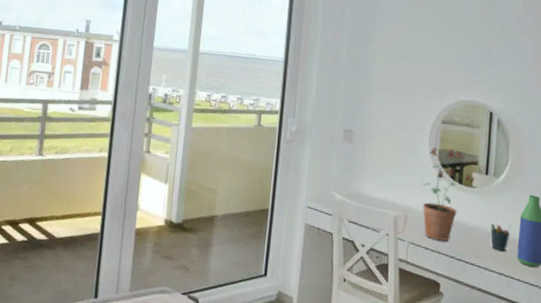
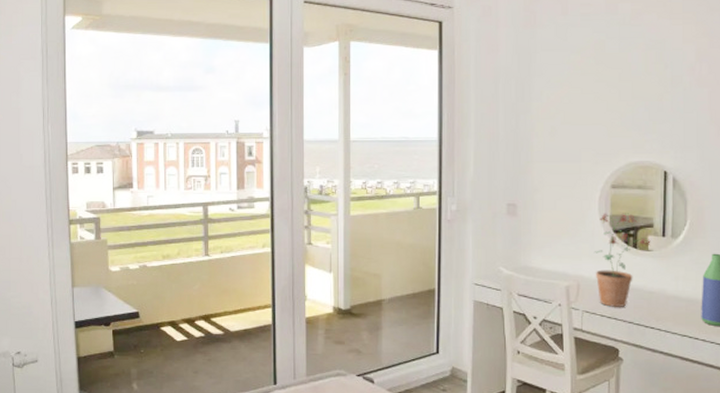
pen holder: present [491,223,512,252] -> none [671,284,694,313]

